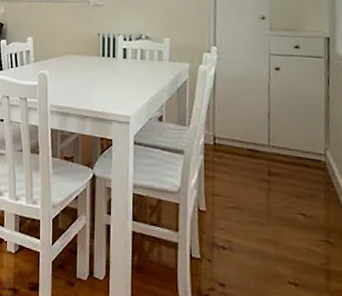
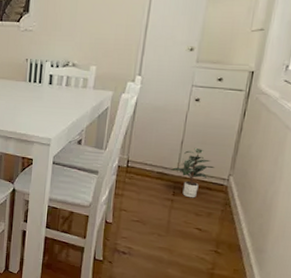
potted plant: none [262,120,308,178] -> present [171,147,214,198]

